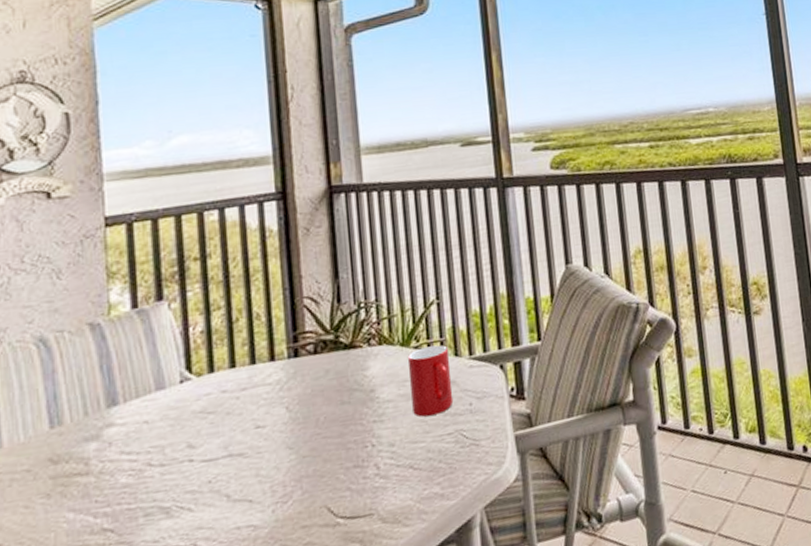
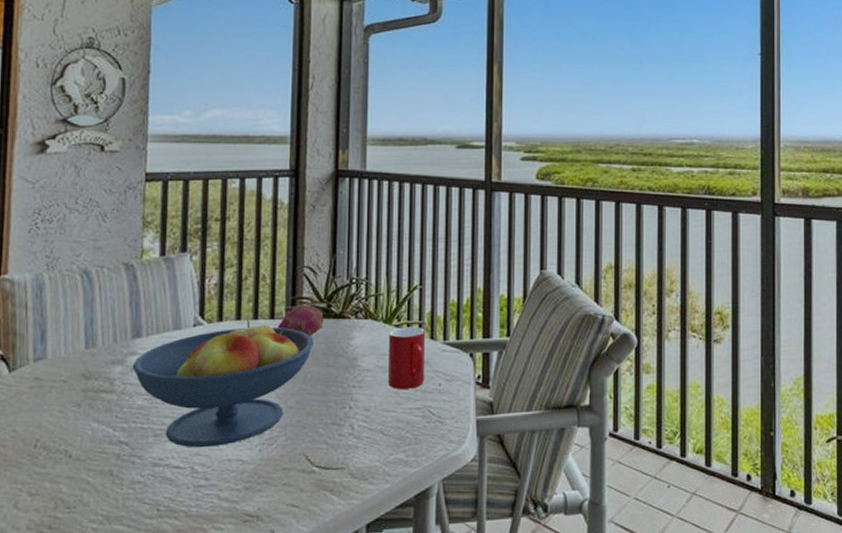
fruit bowl: none [110,366,325,523] -> present [132,320,315,448]
fruit: none [279,339,333,375] -> present [277,304,324,337]

